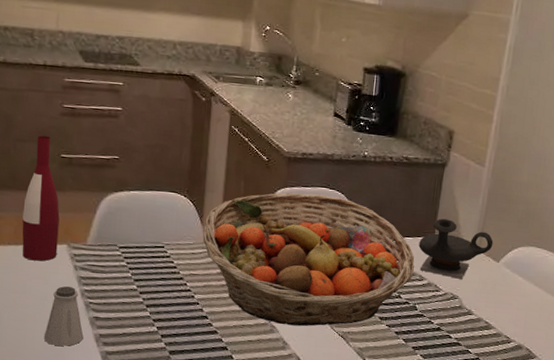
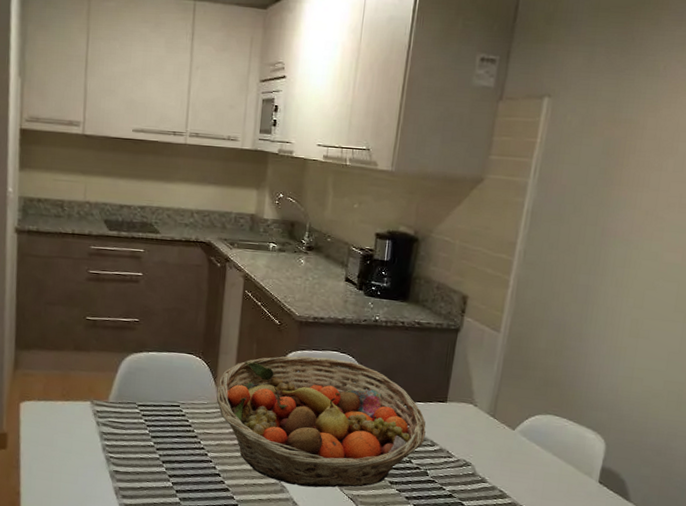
wine bottle: present [22,135,60,261] -> none [50,299,84,417]
saltshaker: present [43,285,84,347] -> none [68,440,104,498]
teapot: present [418,218,494,279] -> none [430,384,509,446]

